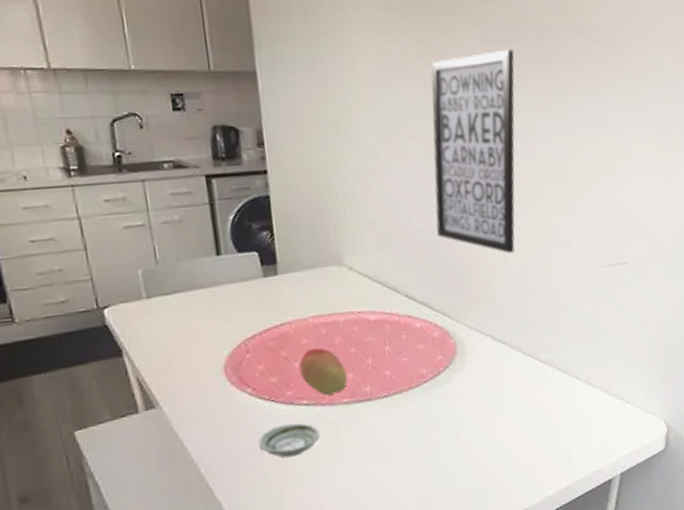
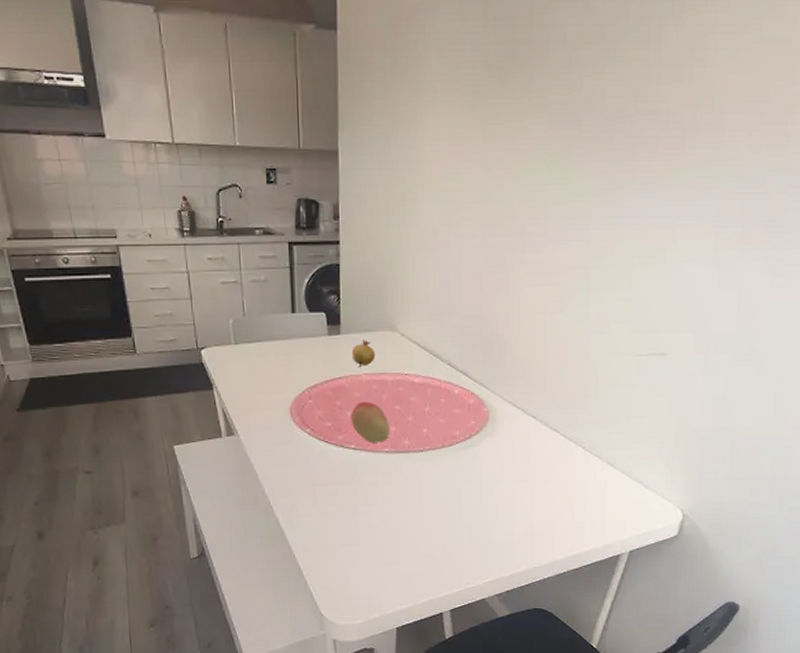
saucer: present [258,423,320,458] -> none [311,463,363,491]
fruit: none [293,278,322,311] -> present [351,339,376,368]
wall art: present [430,49,515,253] -> none [484,135,579,334]

